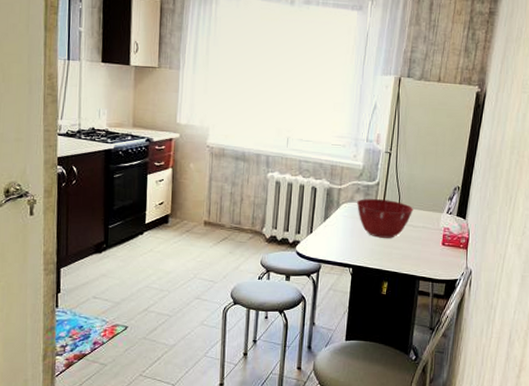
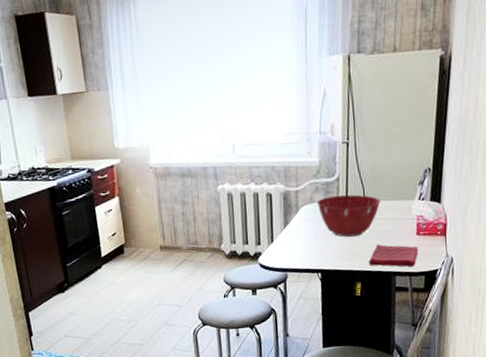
dish towel: none [397,248,442,273] -> present [369,244,418,267]

